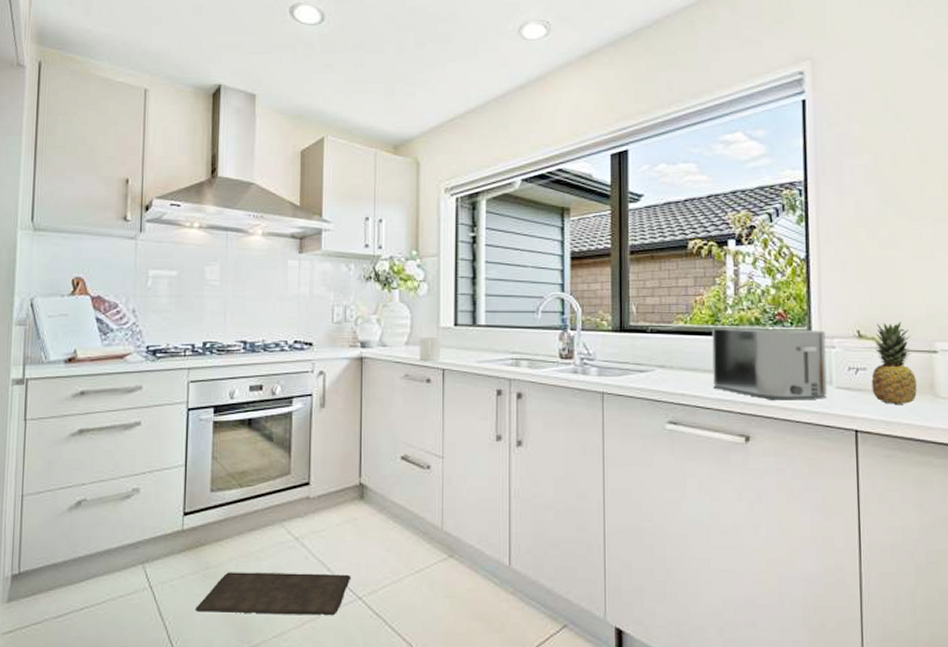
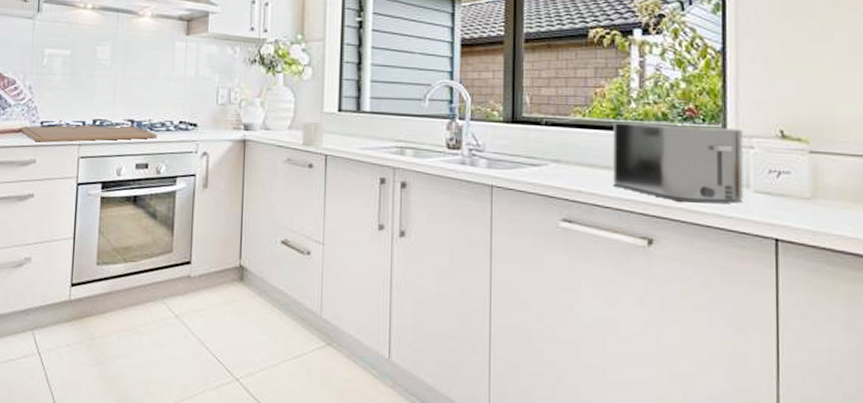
chopping board: none [124,347,271,368] -> present [20,125,157,143]
doormat: present [195,572,350,615] -> none [80,344,228,394]
fruit: present [871,321,917,404] -> none [796,122,850,213]

